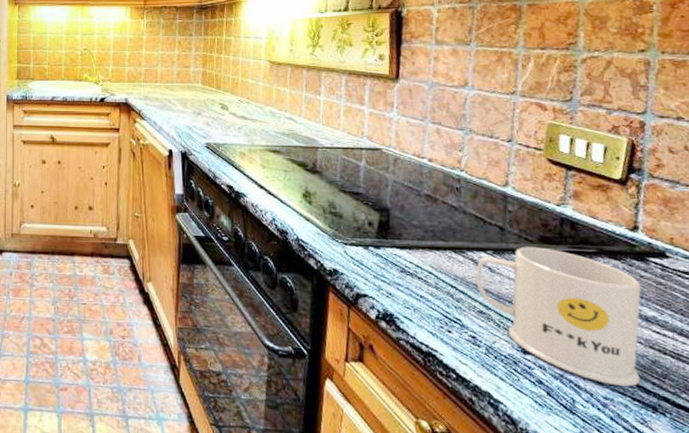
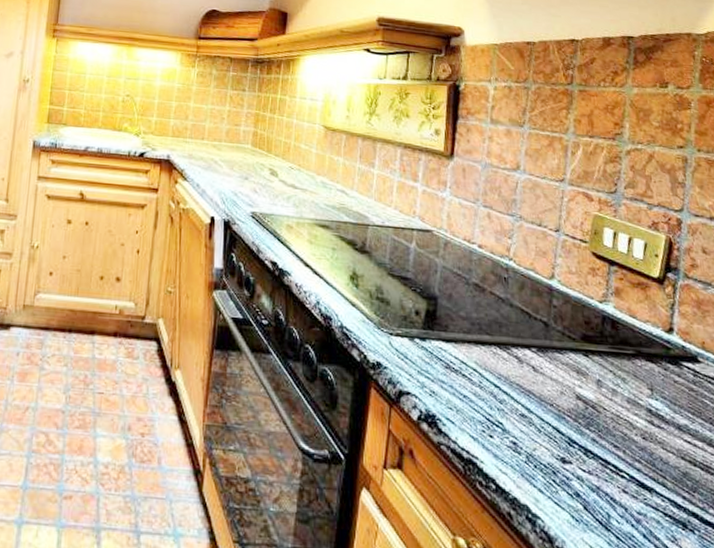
mug: present [475,246,641,387] -> none [519,345,675,501]

